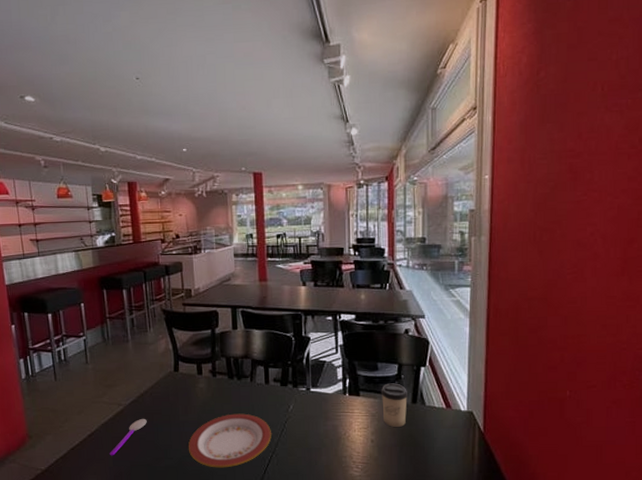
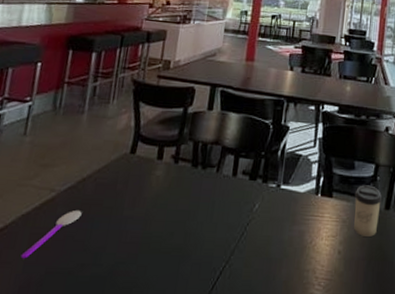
plate: present [188,413,271,468] -> none [125,210,230,280]

